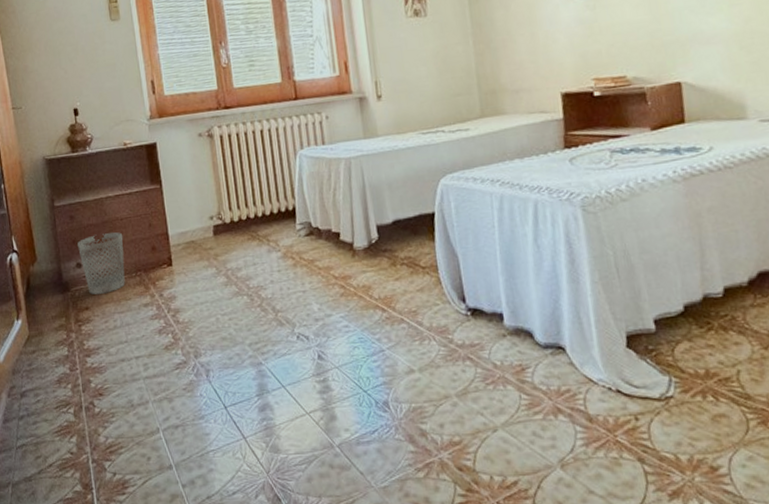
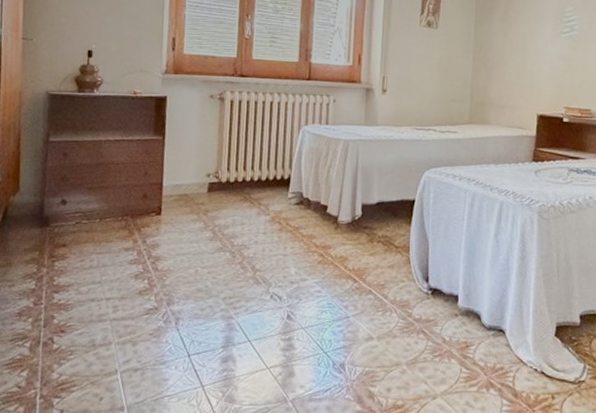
wastebasket: present [77,232,125,295] -> none [66,175,116,233]

